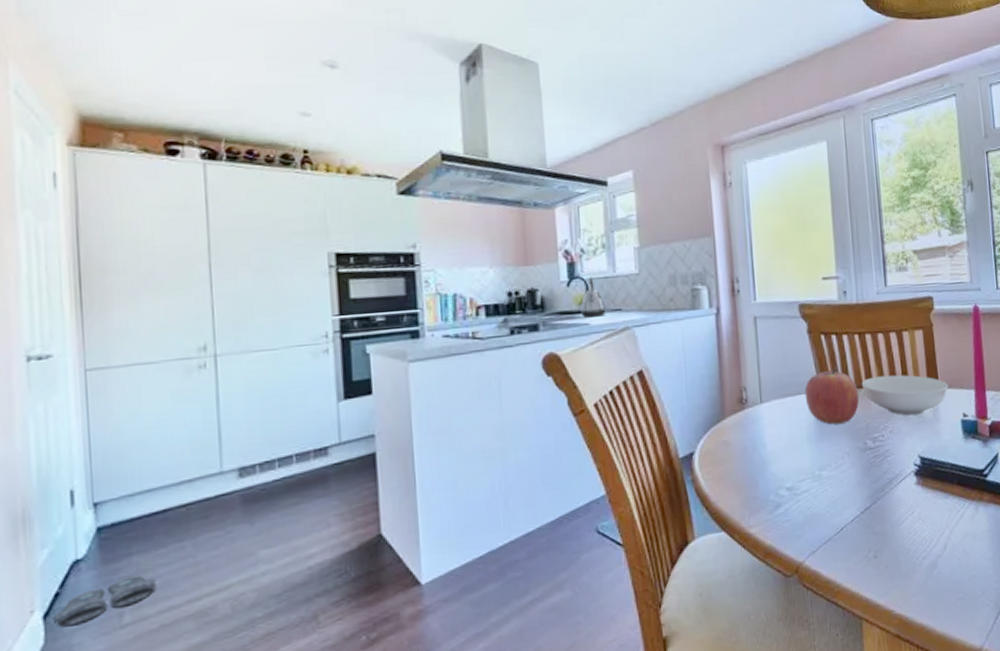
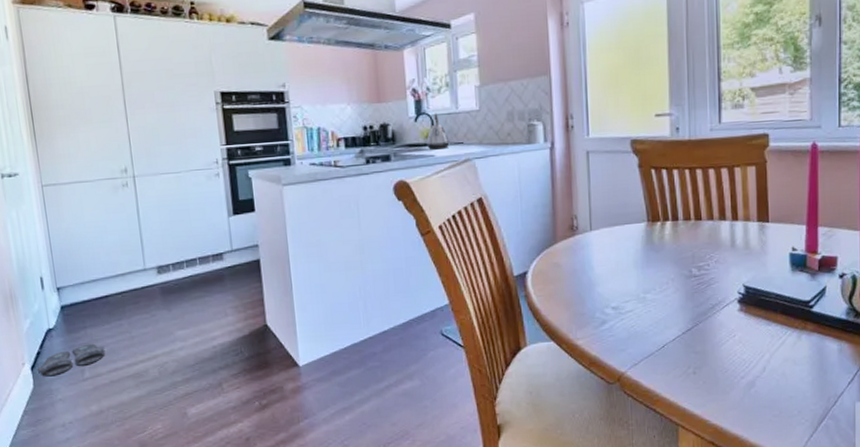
fruit: present [804,367,860,425] -> none [633,199,687,253]
bowl: present [861,374,948,416] -> none [689,208,779,247]

